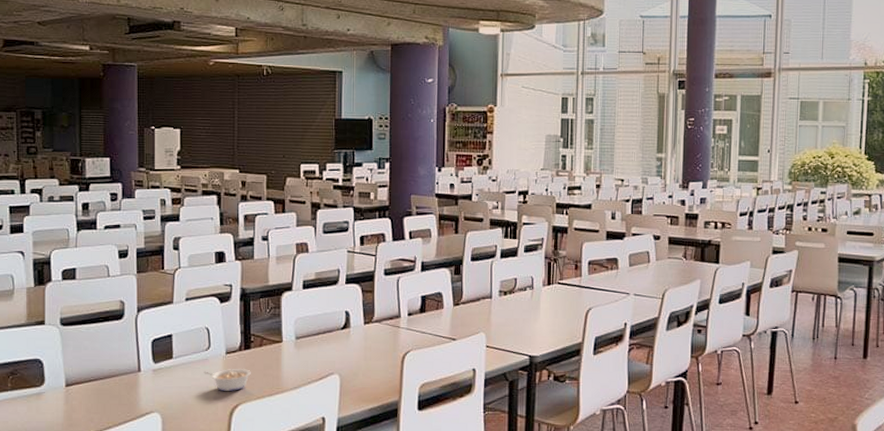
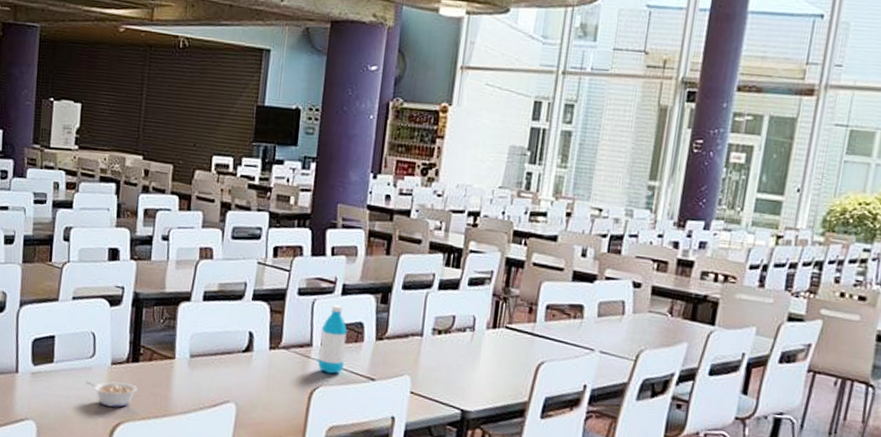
water bottle: none [407,280,429,339] -> present [318,304,347,374]

